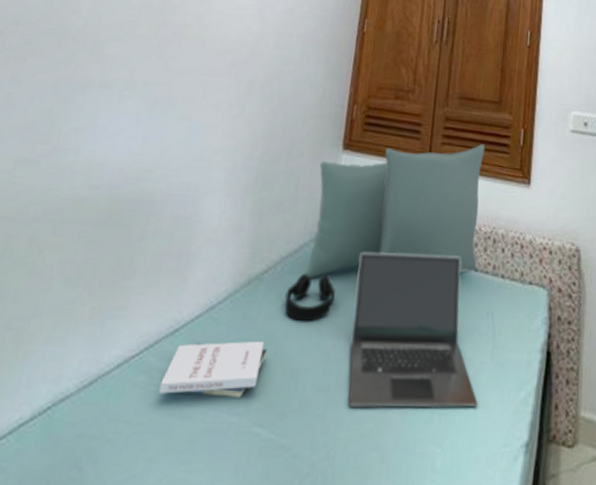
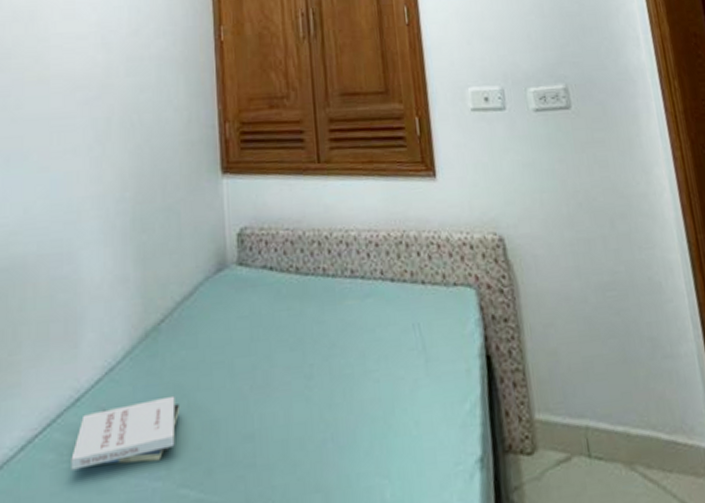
headphones: present [284,273,335,322] -> none [188,312,242,370]
pillow: present [305,160,389,278] -> none [199,180,285,320]
laptop: present [347,251,478,409] -> none [262,268,420,452]
pillow: present [380,144,486,271] -> none [269,142,392,284]

